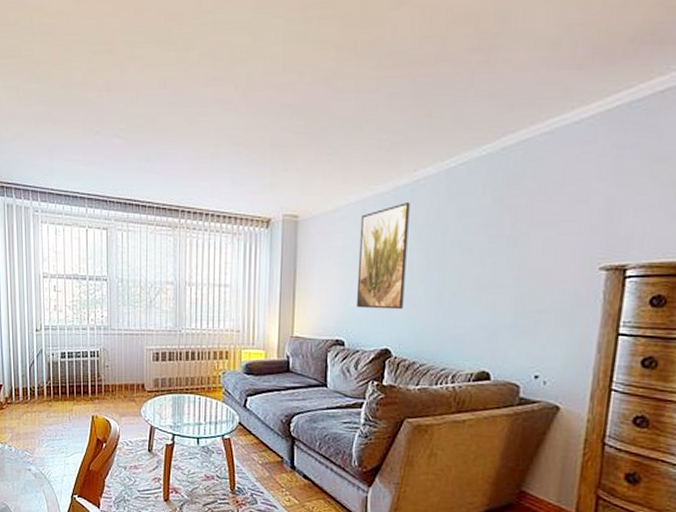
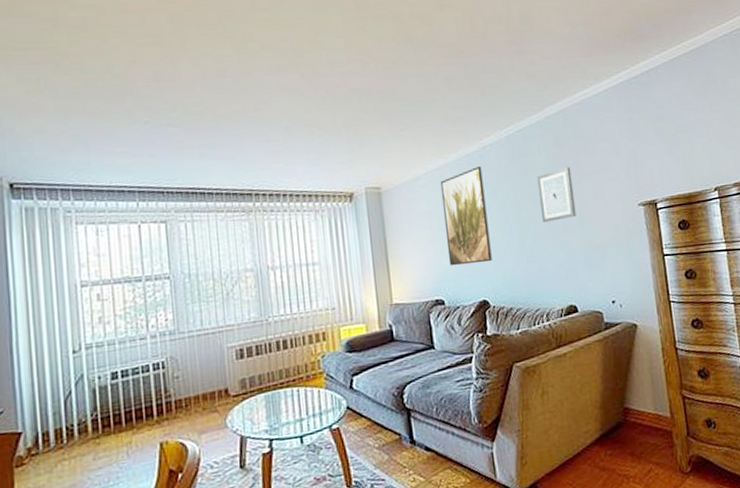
wall art: none [470,212,519,275] -> present [537,167,577,223]

